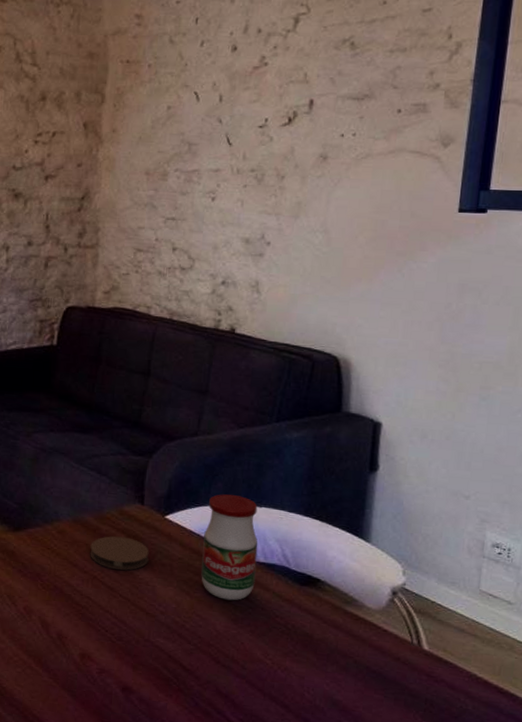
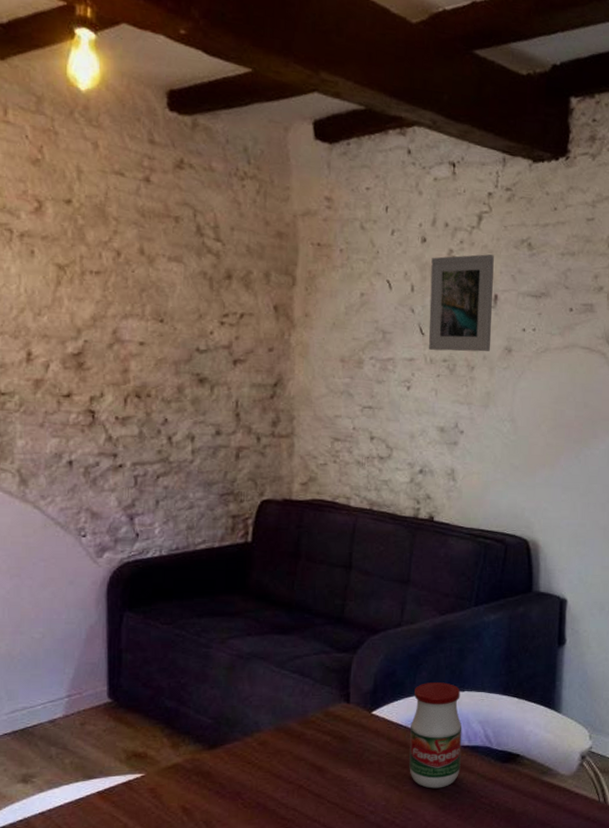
coaster: present [90,536,149,571] -> none [295,739,357,775]
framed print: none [235,58,311,161] -> present [428,254,494,352]

